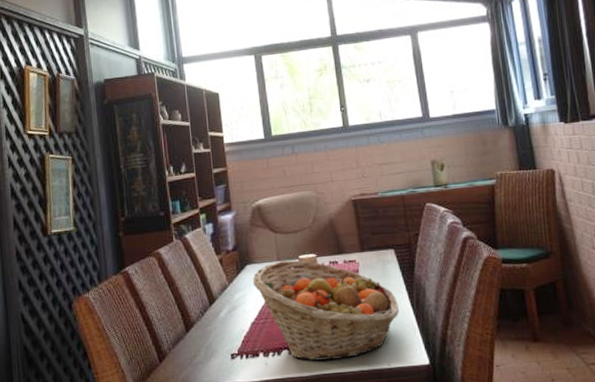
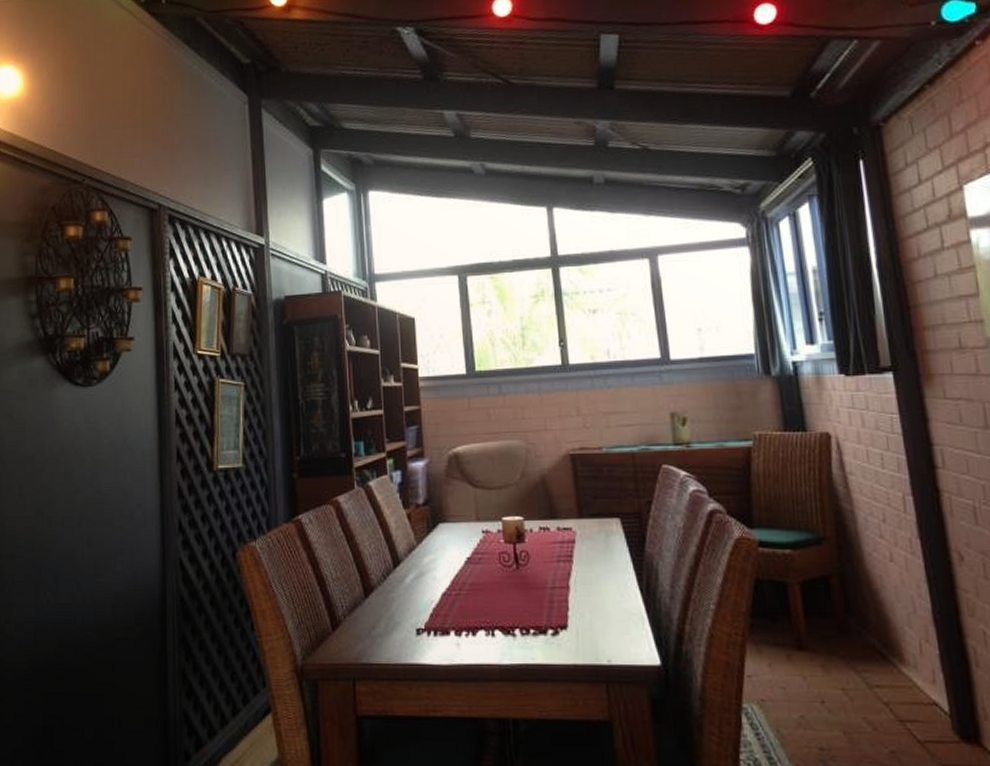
fruit basket: present [252,260,399,361] -> none [445,522,624,648]

